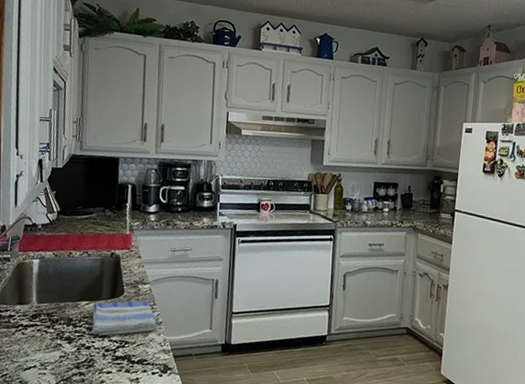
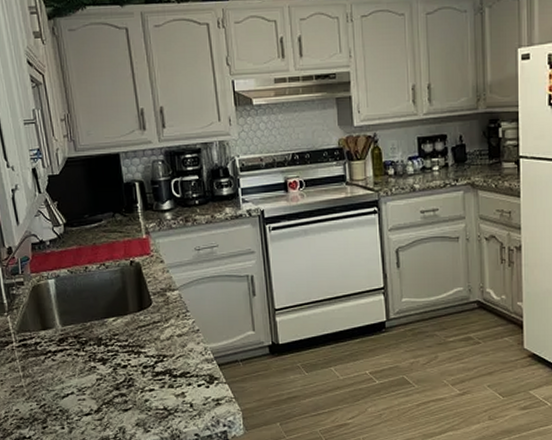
dish towel: present [90,300,157,336] -> none [121,309,194,353]

